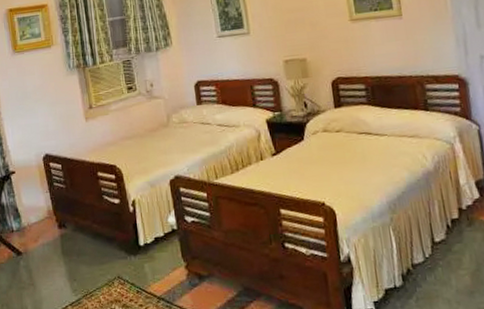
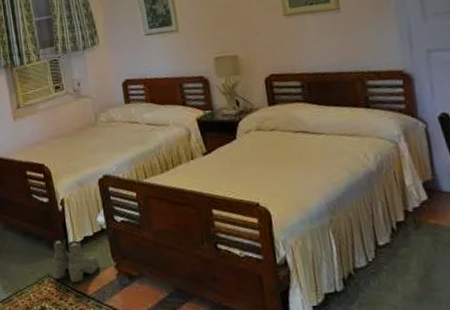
boots: none [122,239,170,284] -> present [52,238,100,283]

